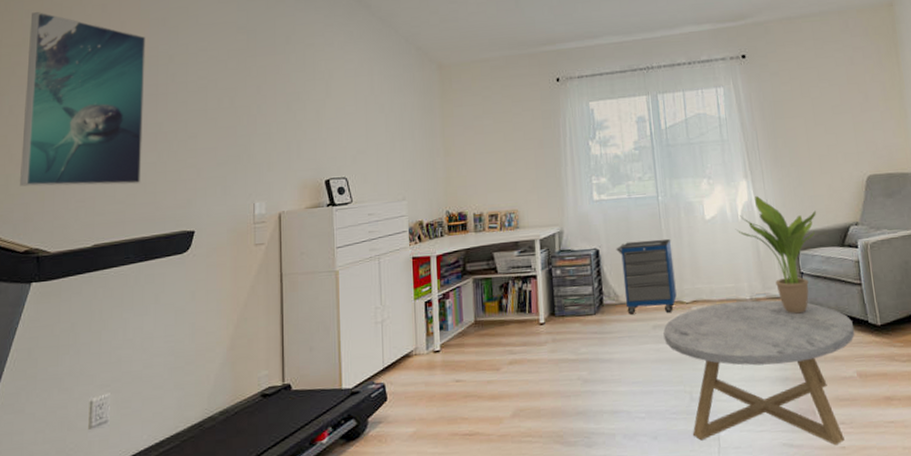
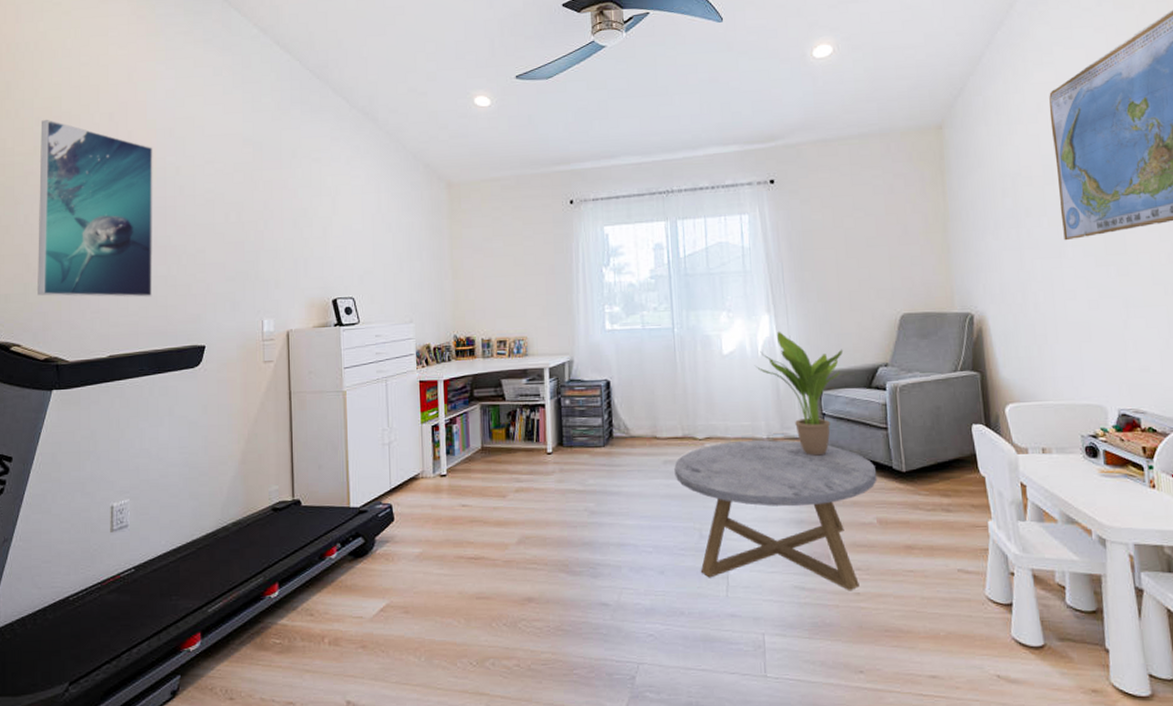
cabinet: present [616,238,677,315] -> none [627,372,689,448]

